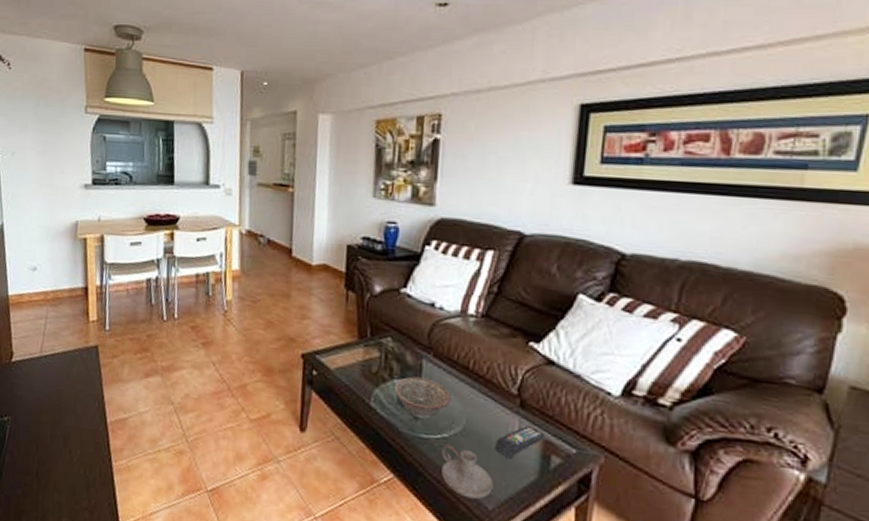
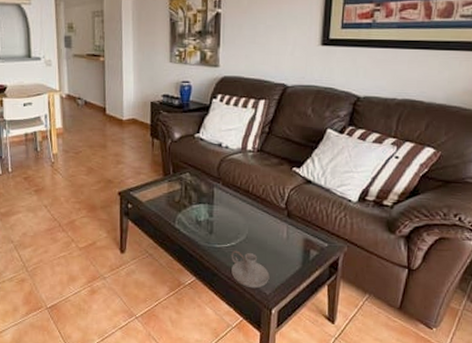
decorative bowl: present [394,376,451,419] -> none [193,201,236,233]
remote control: present [494,425,546,459] -> none [270,229,306,256]

